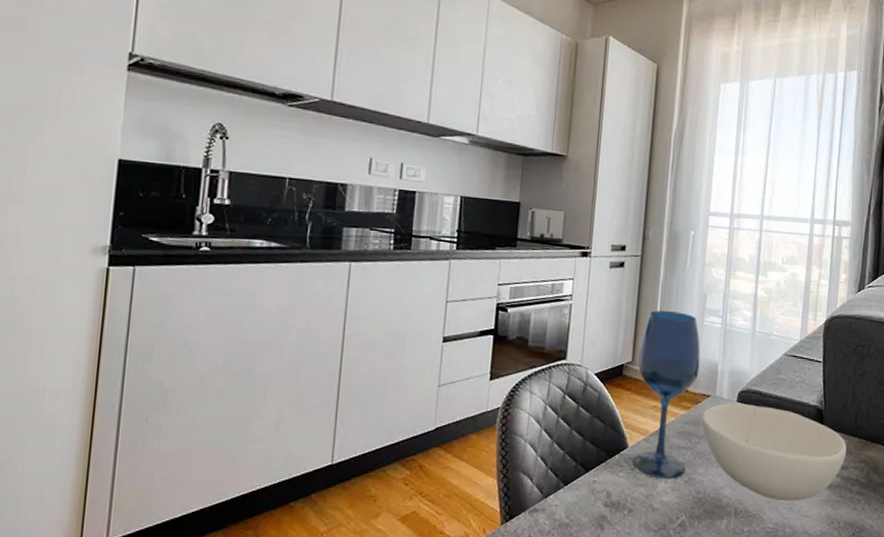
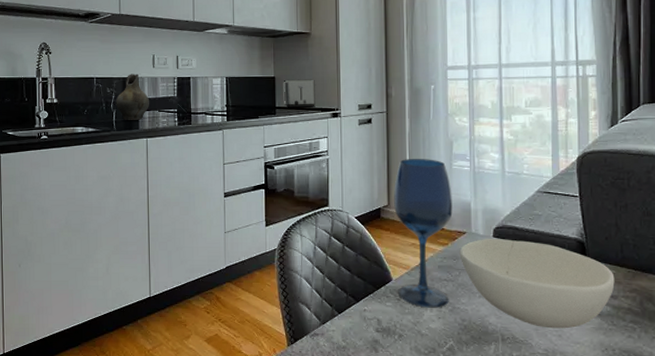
ceramic jug: none [312,178,359,238] -> present [115,73,149,120]

